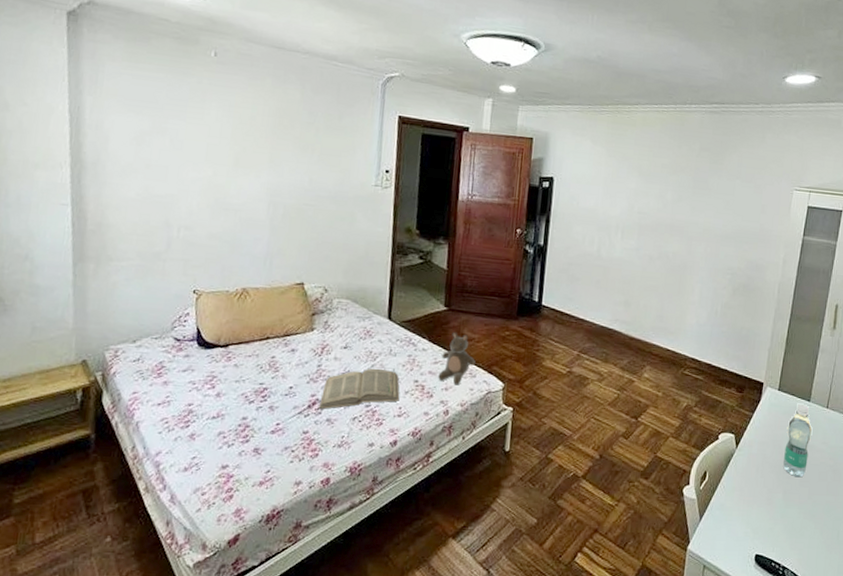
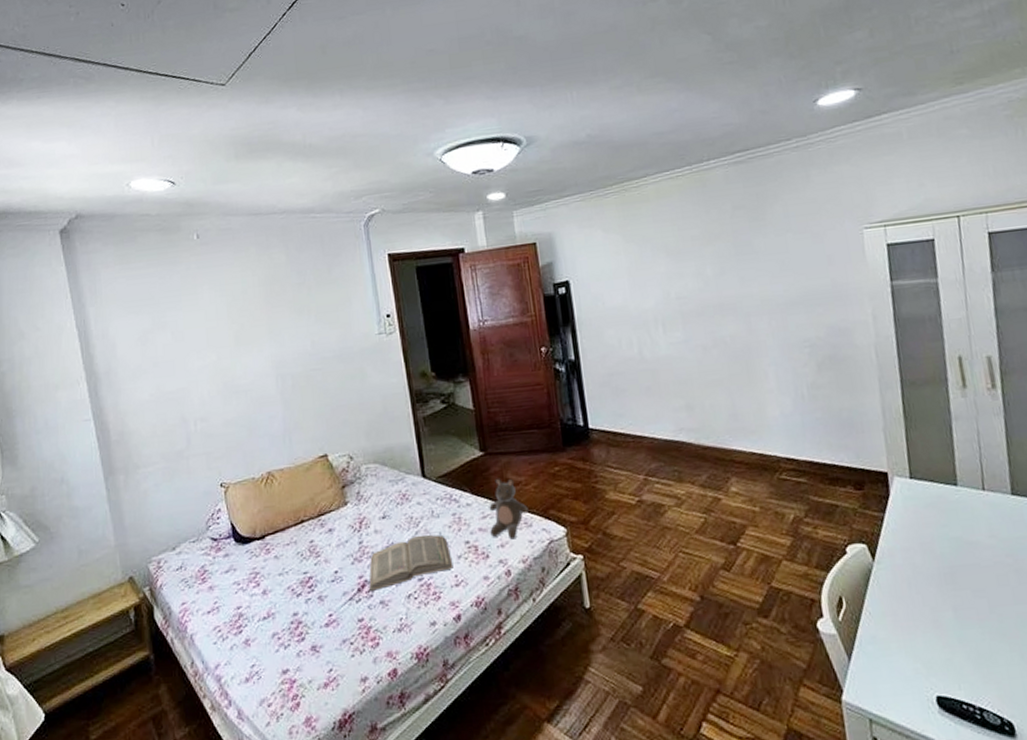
bottle: present [783,403,812,478] -> none [935,490,977,587]

